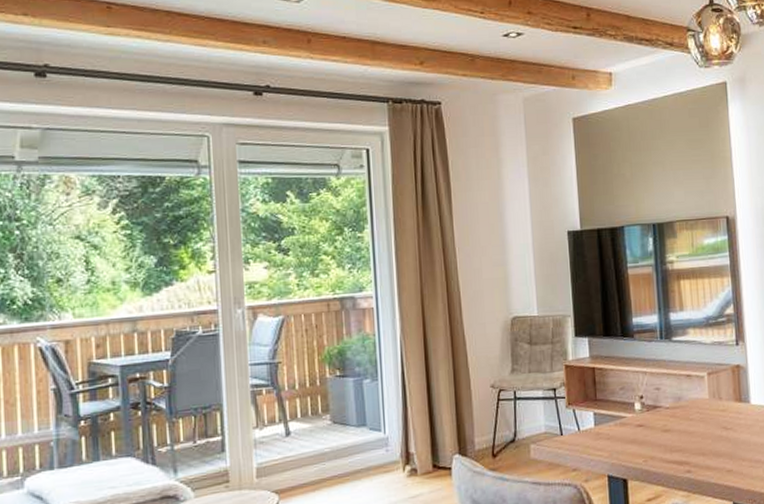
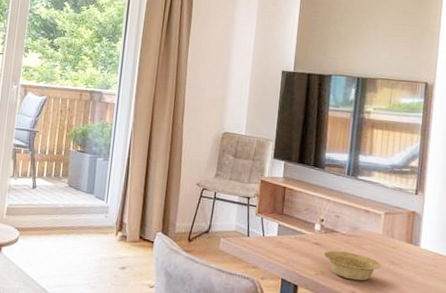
bowl: none [649,426,715,459] -> present [323,250,382,281]

